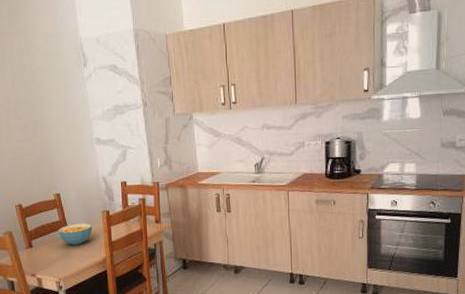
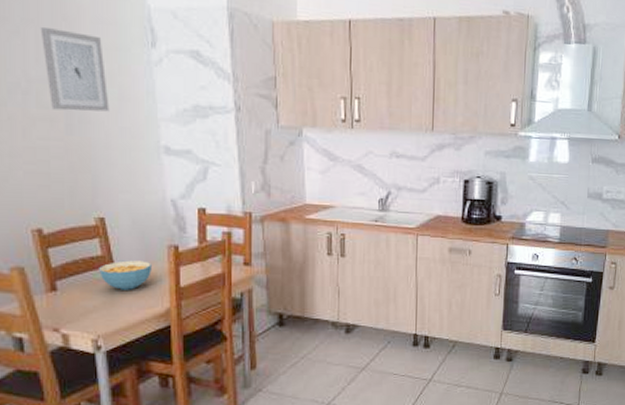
wall art: none [13,63,59,120] -> present [40,26,110,112]

